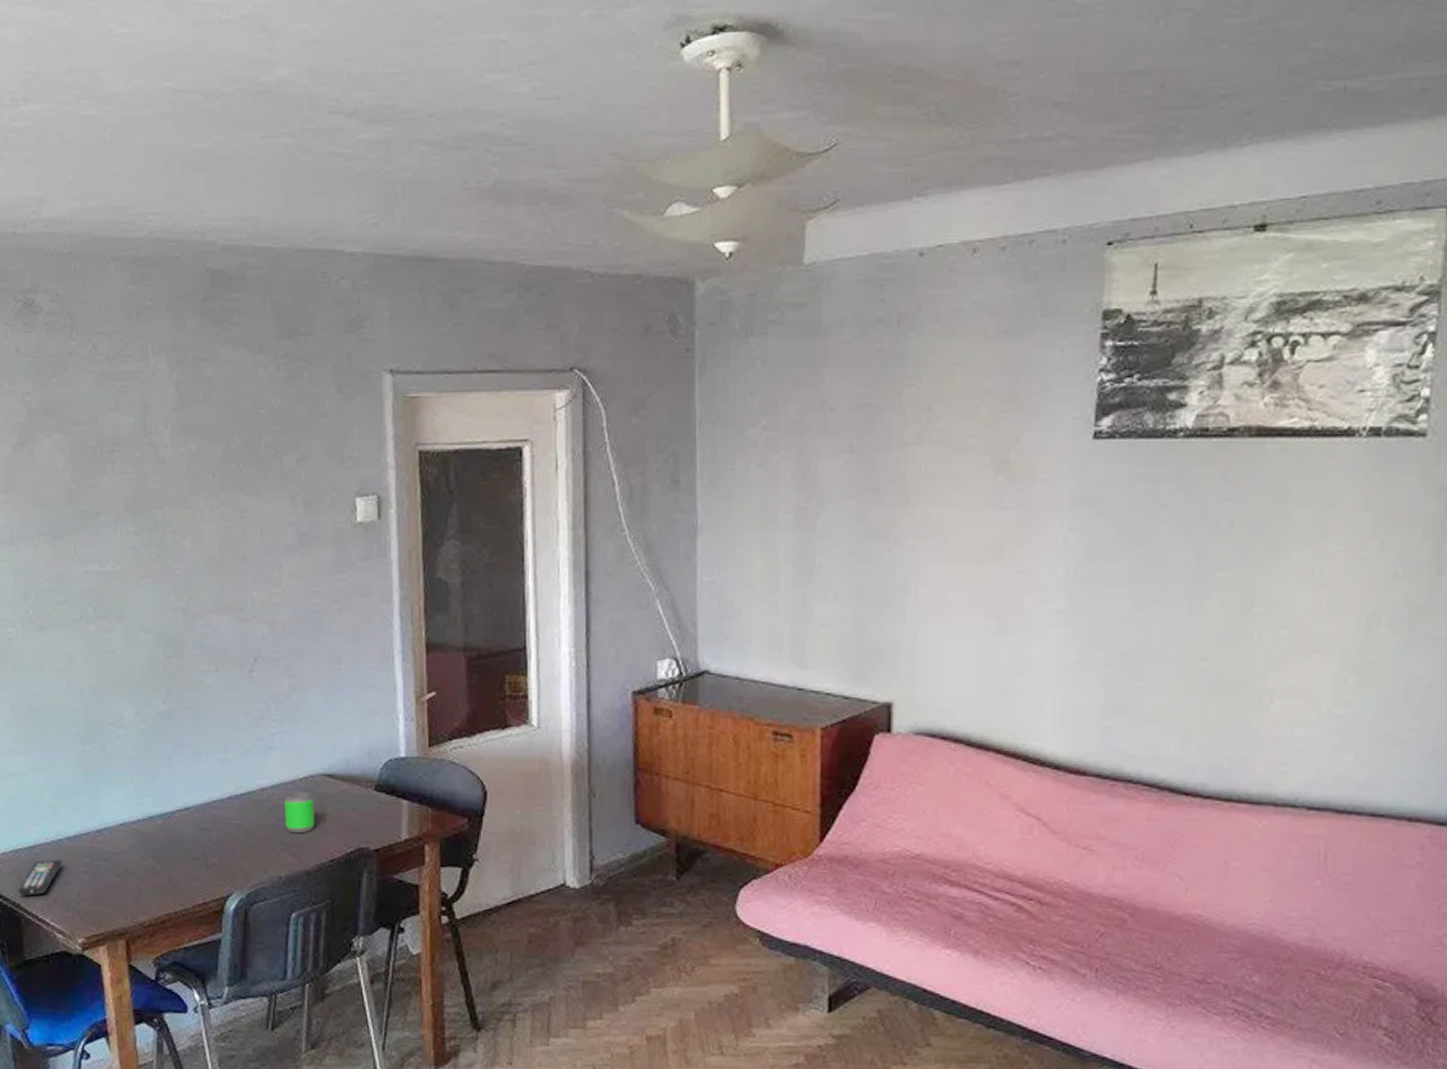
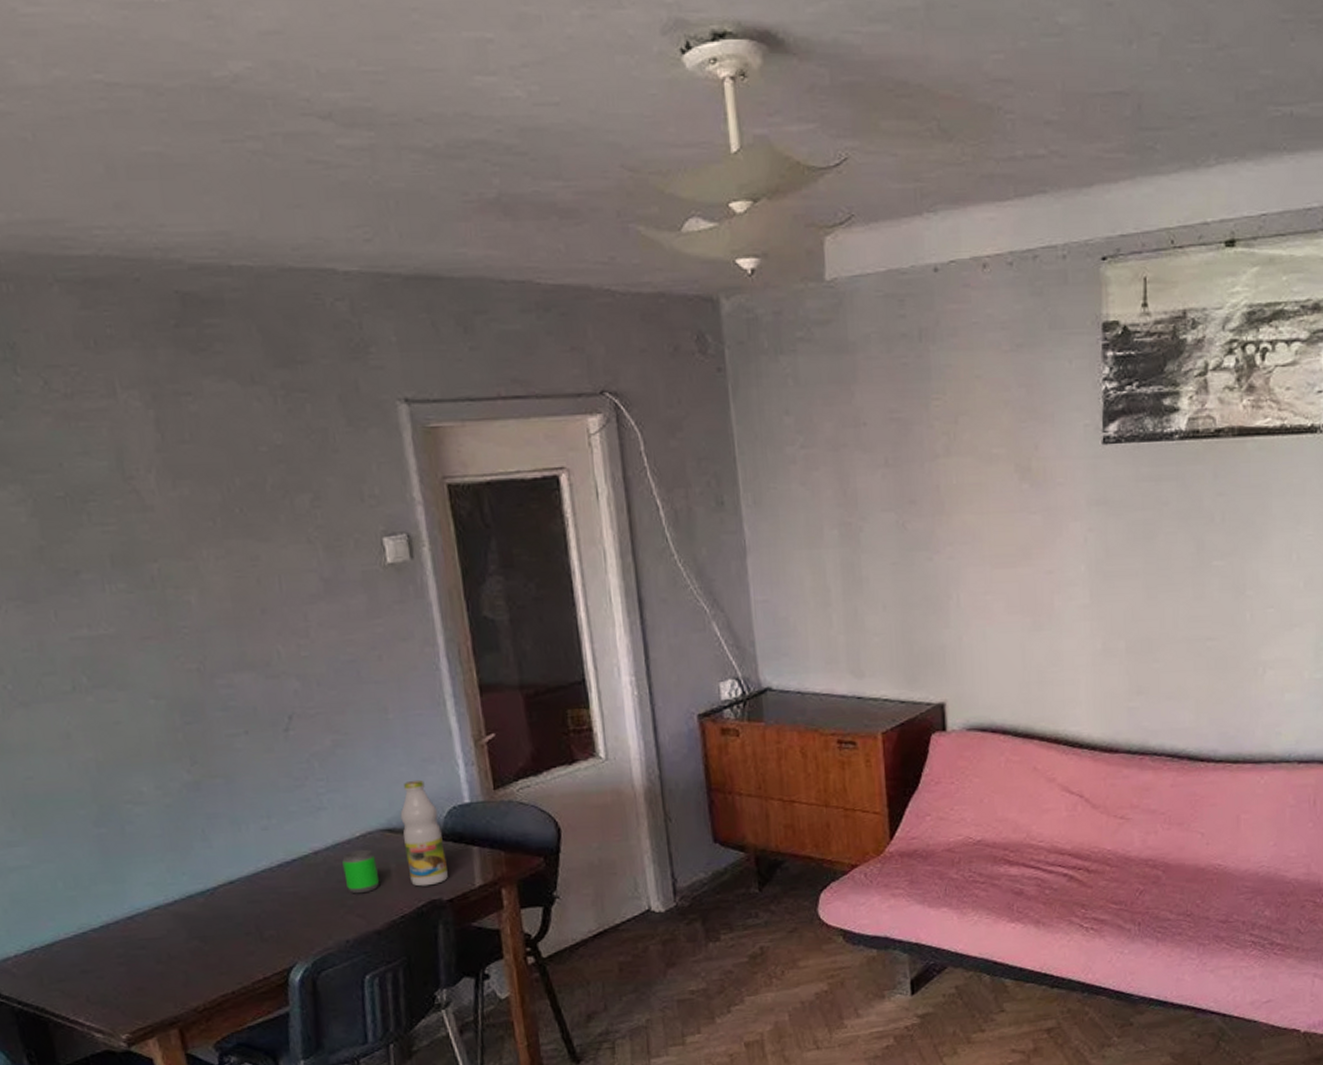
remote control: present [18,859,63,896] -> none [40,954,91,998]
bottle: none [341,729,377,834] -> present [400,779,448,887]

